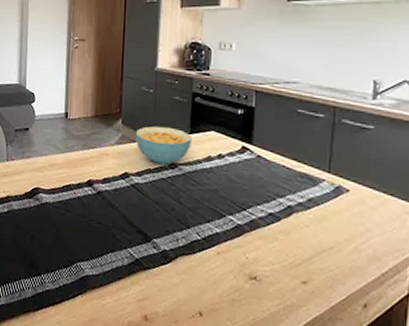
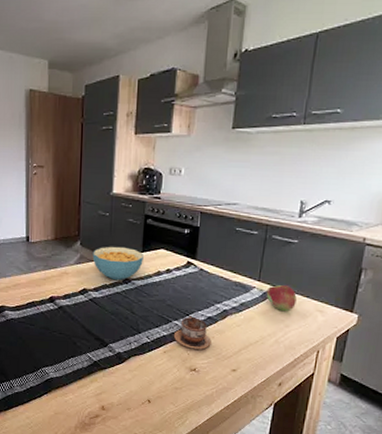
cup: none [228,211,274,254] -> present [173,316,212,350]
fruit: none [339,177,378,212] -> present [266,284,297,312]

